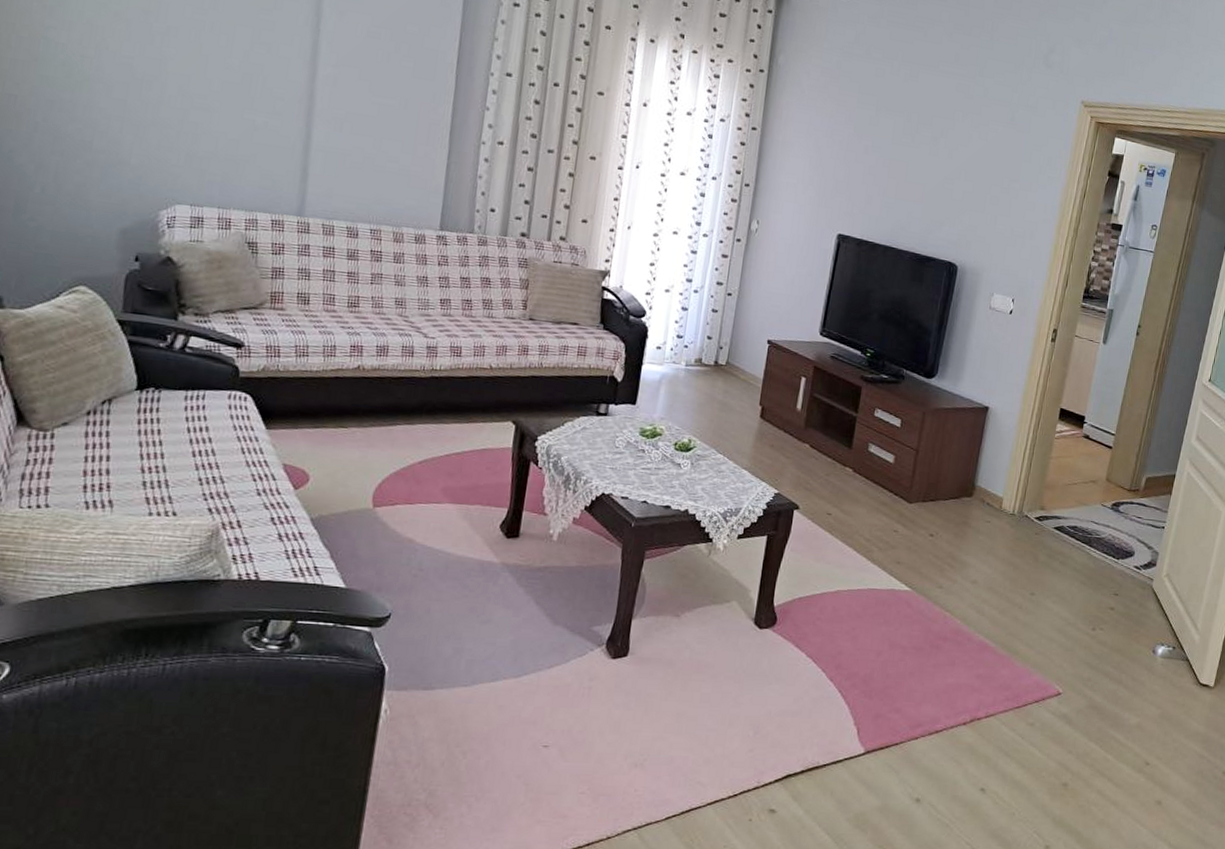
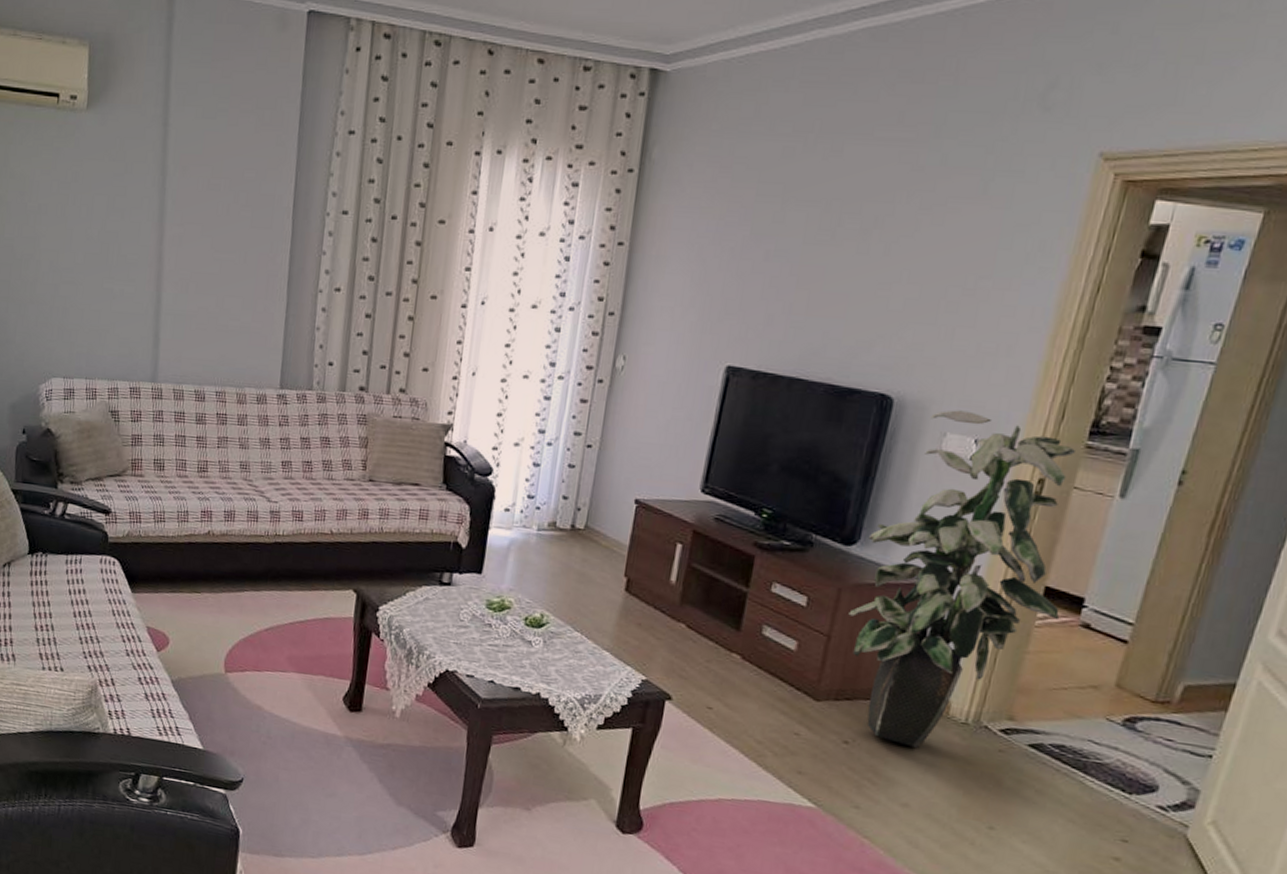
indoor plant: none [931,276,1075,536] -> present [848,410,1075,748]

